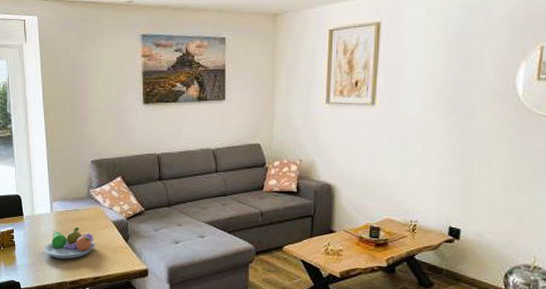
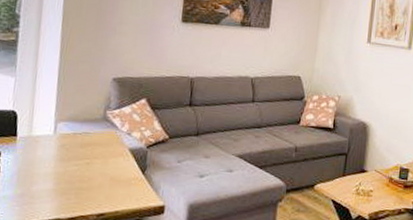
fruit bowl: present [44,226,95,259] -> none [38,152,105,191]

